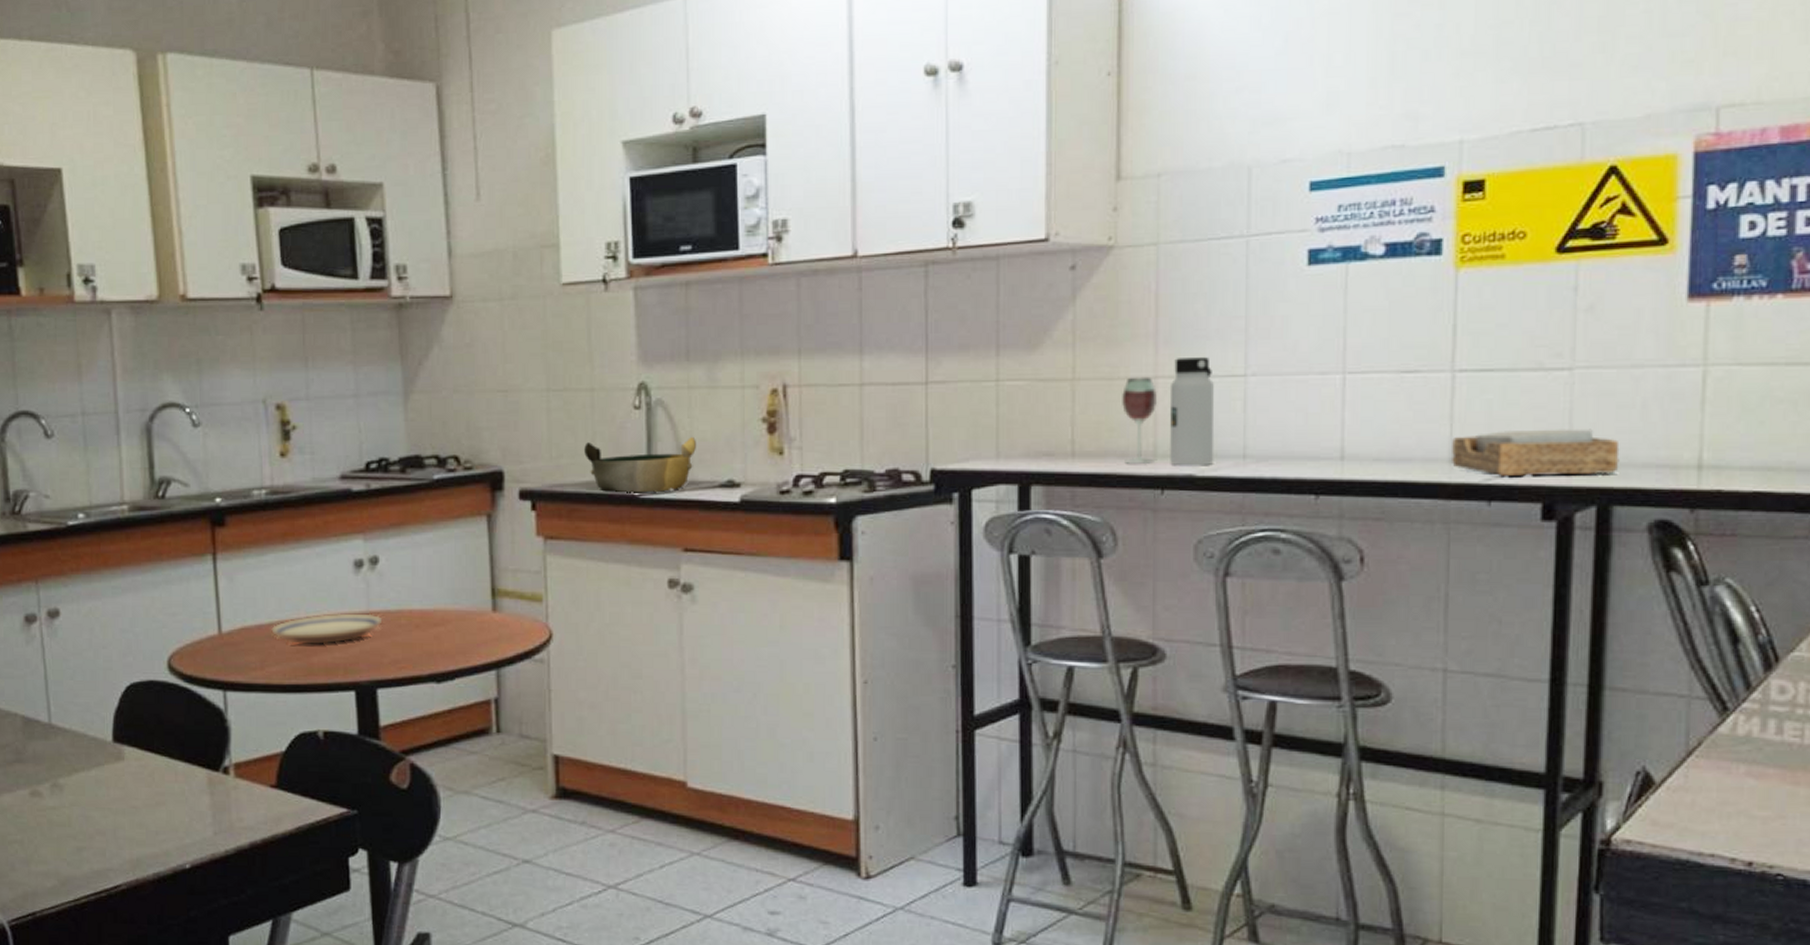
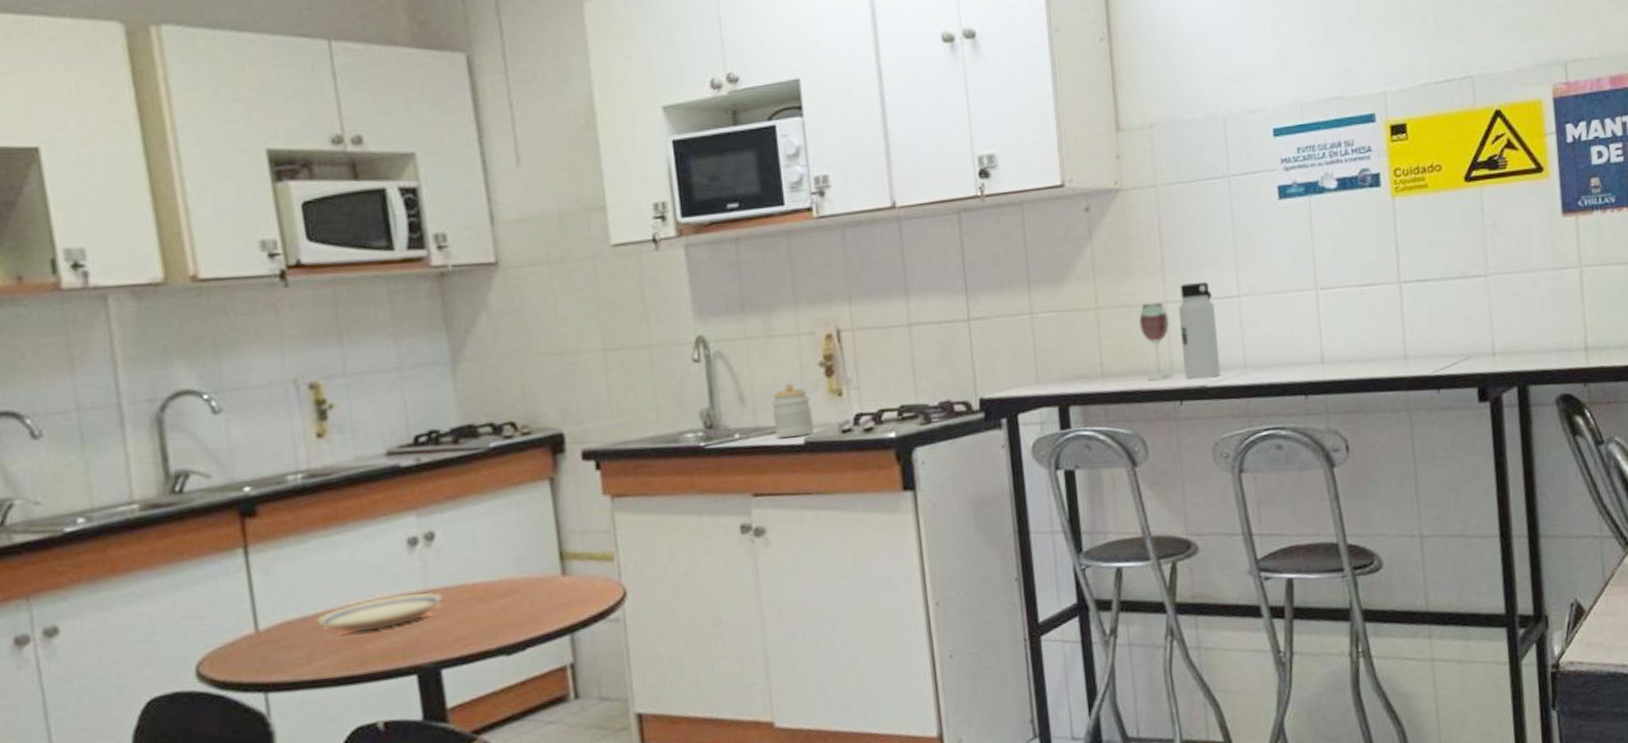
cooking pot: present [584,436,697,493] -> none [646,384,759,447]
jar: none [709,438,752,494] -> present [771,384,815,439]
napkin holder: present [1452,428,1620,477] -> none [1405,323,1529,368]

